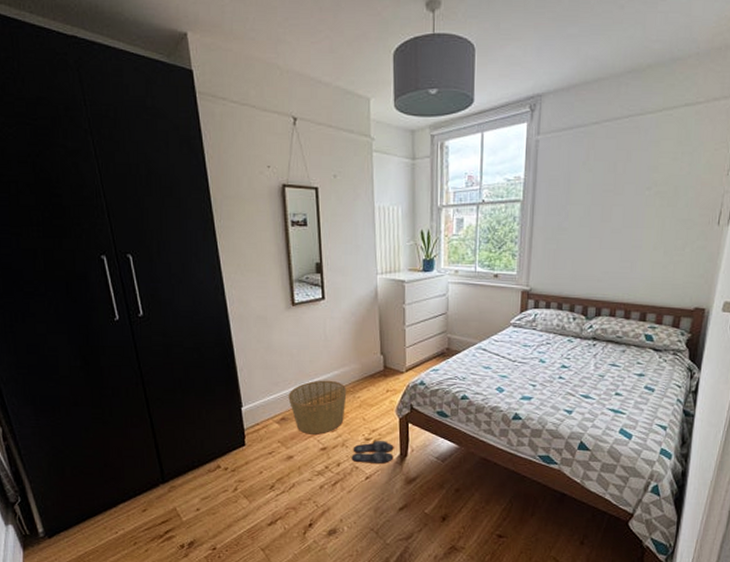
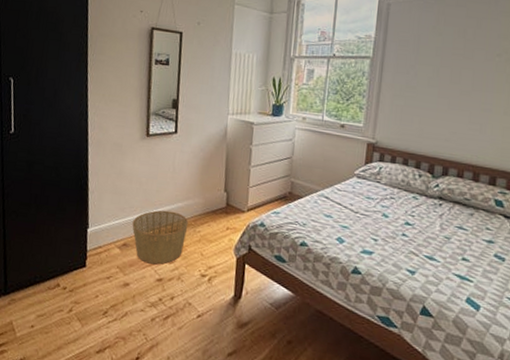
slippers: present [351,441,394,465] -> none [185,278,229,304]

